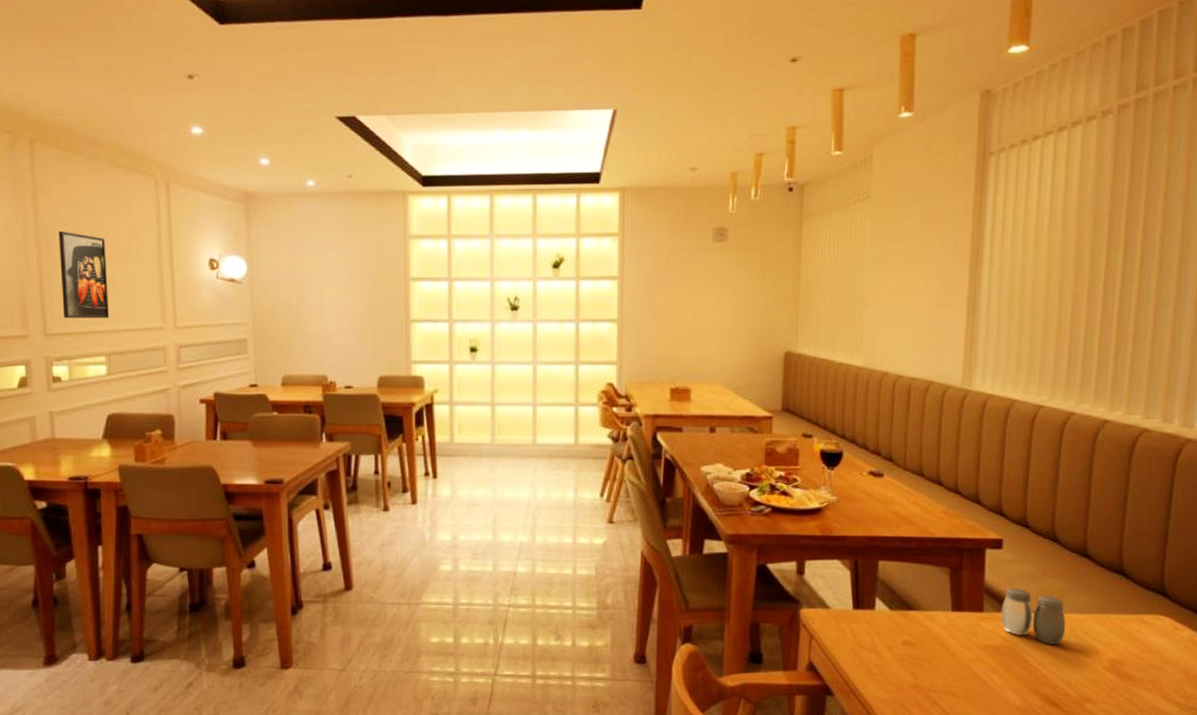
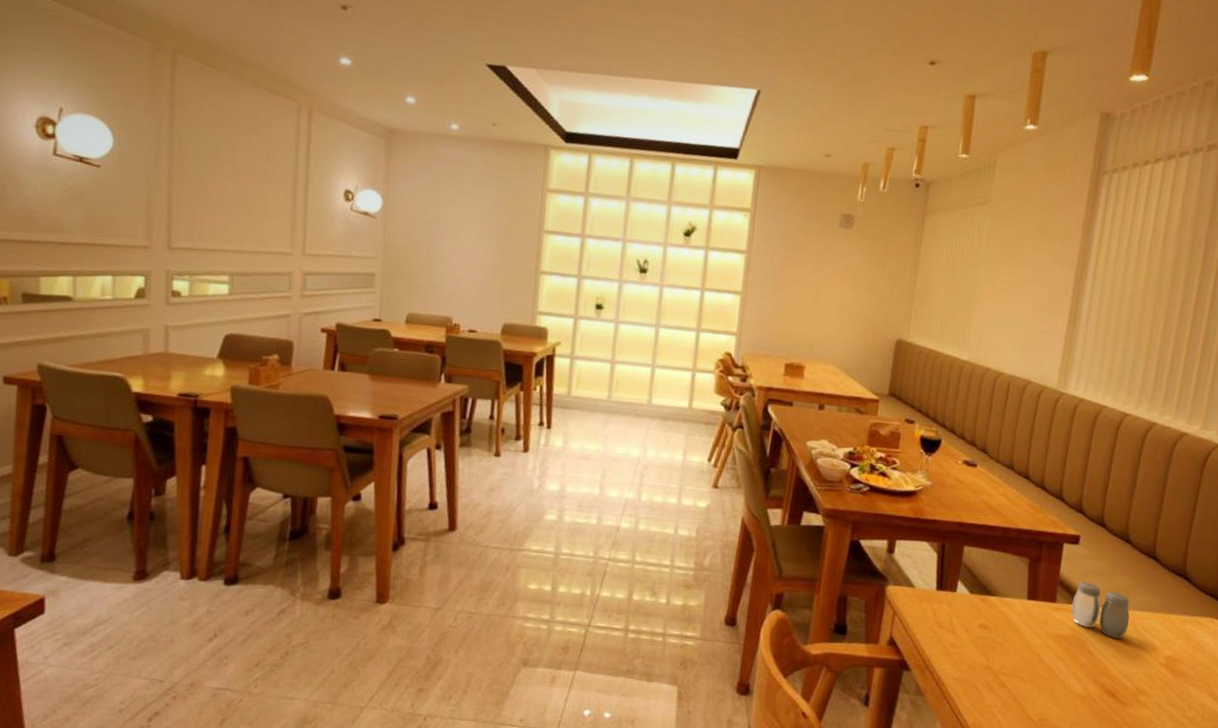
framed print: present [58,231,110,319] -> none [189,145,241,238]

